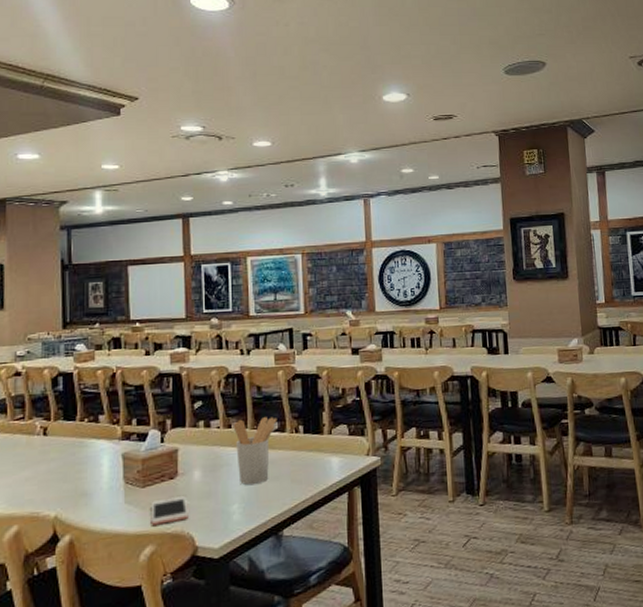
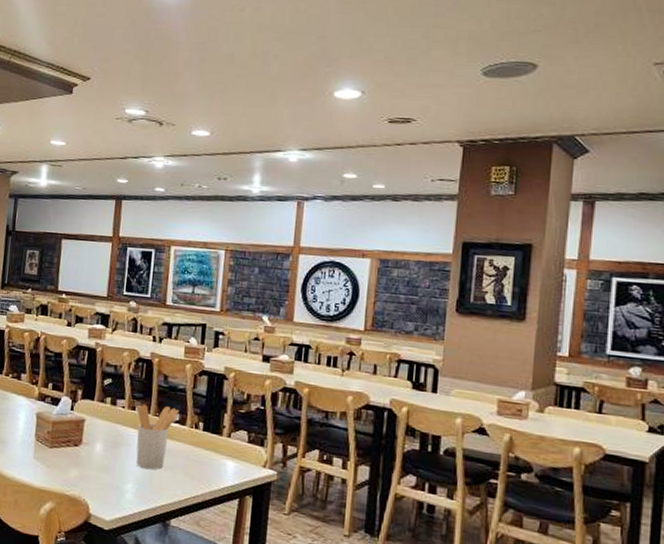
cell phone: present [151,496,189,525] -> none [53,462,87,487]

